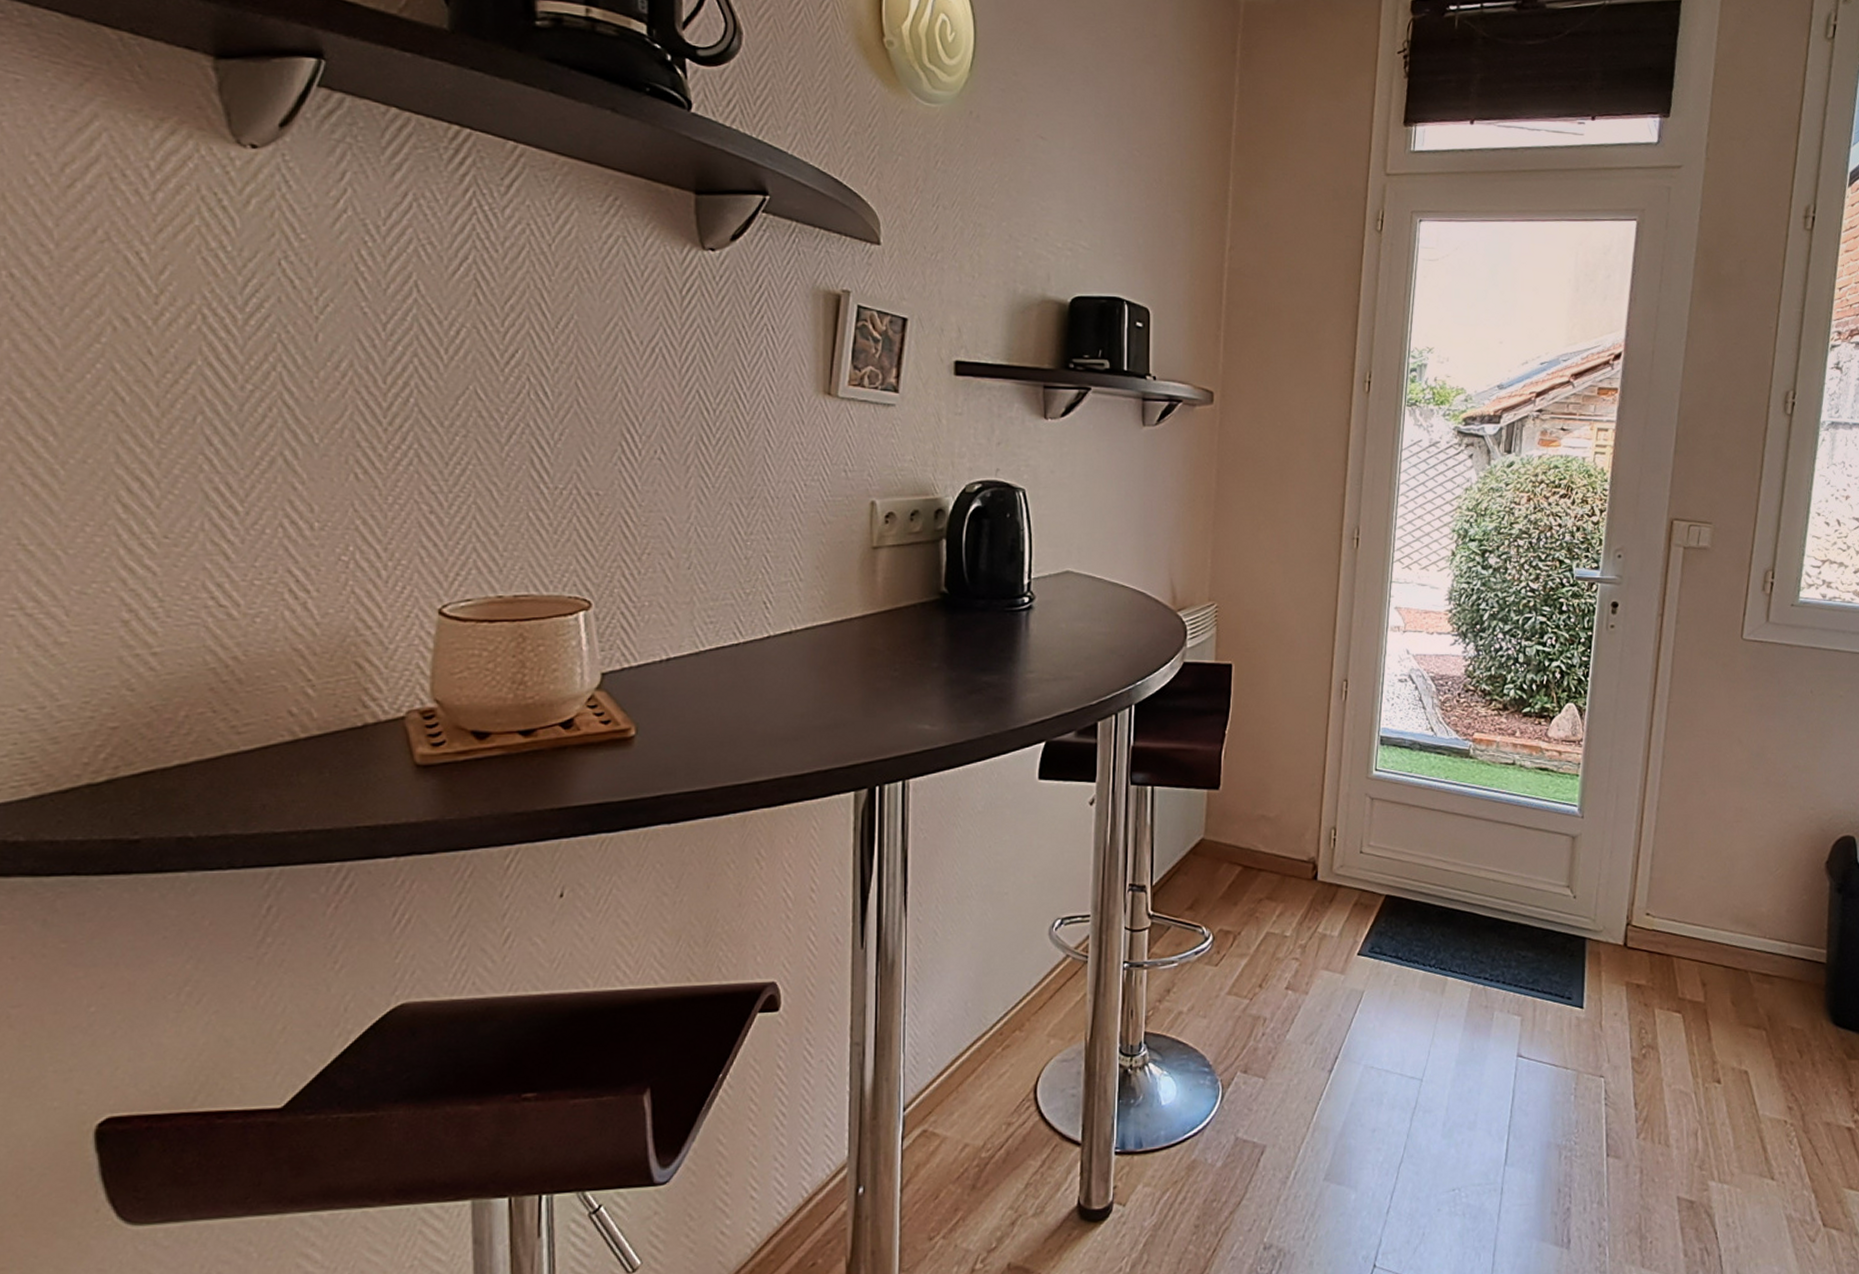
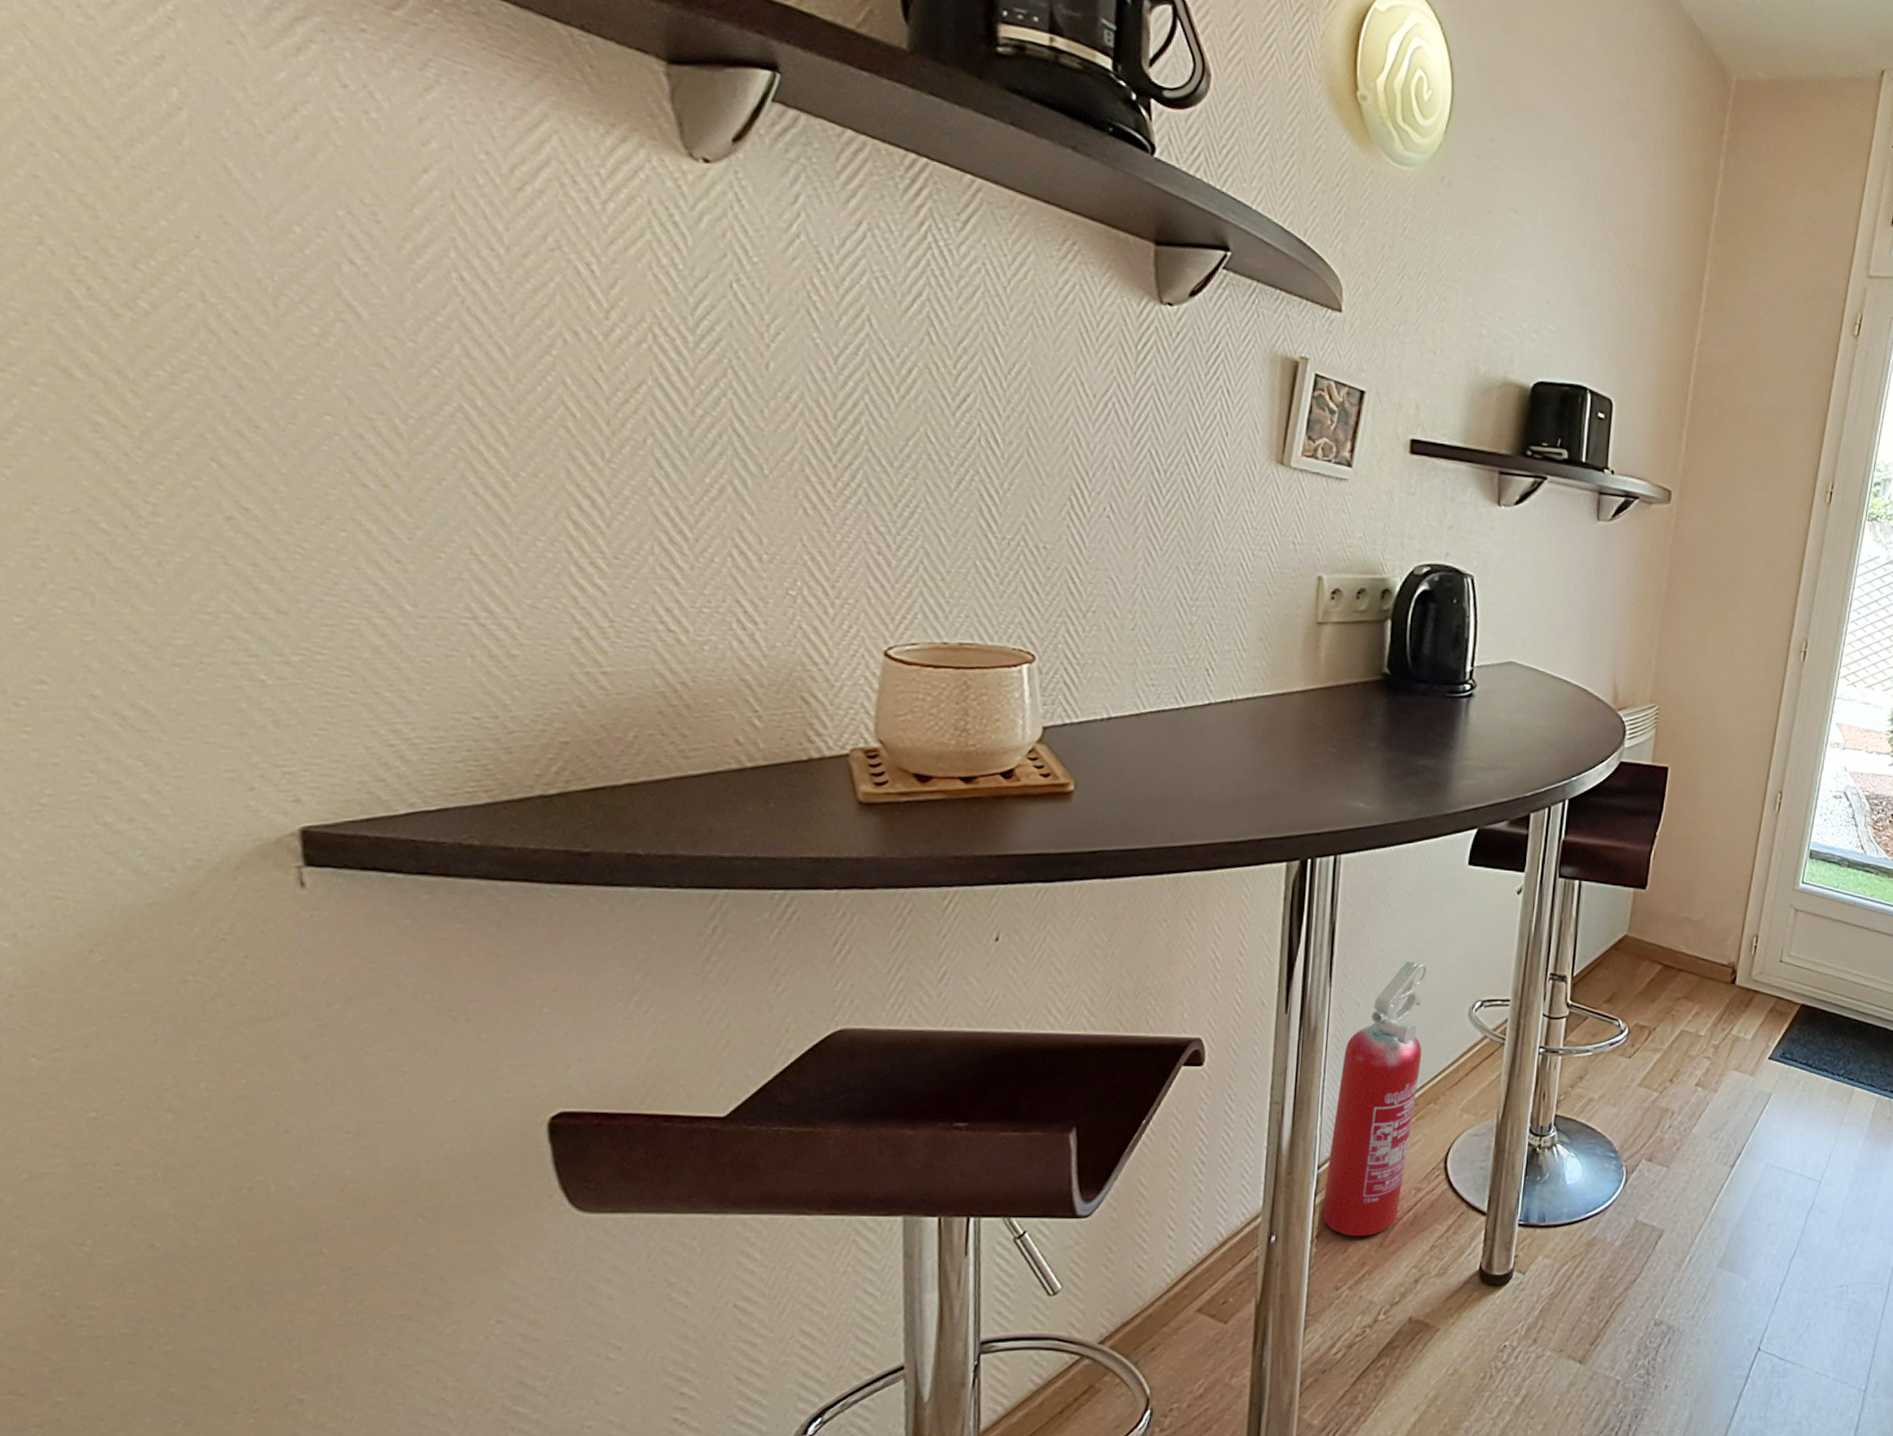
fire extinguisher: none [909,884,1004,1181] -> present [1321,961,1427,1237]

